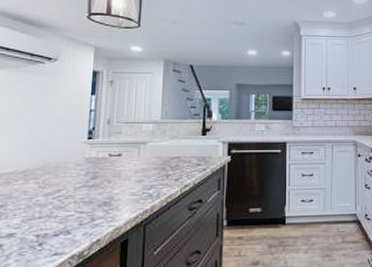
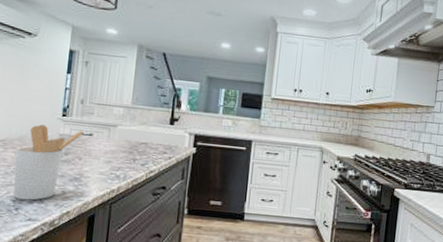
utensil holder: none [36,150,112,234] -> present [13,124,84,201]

